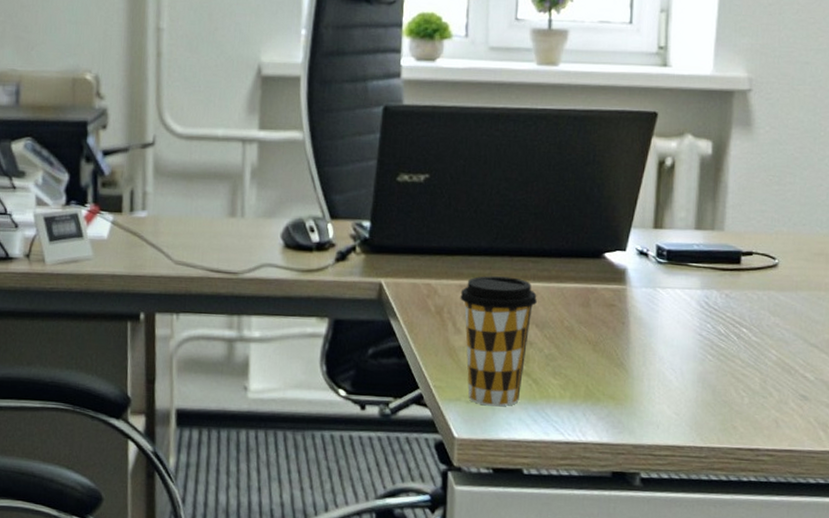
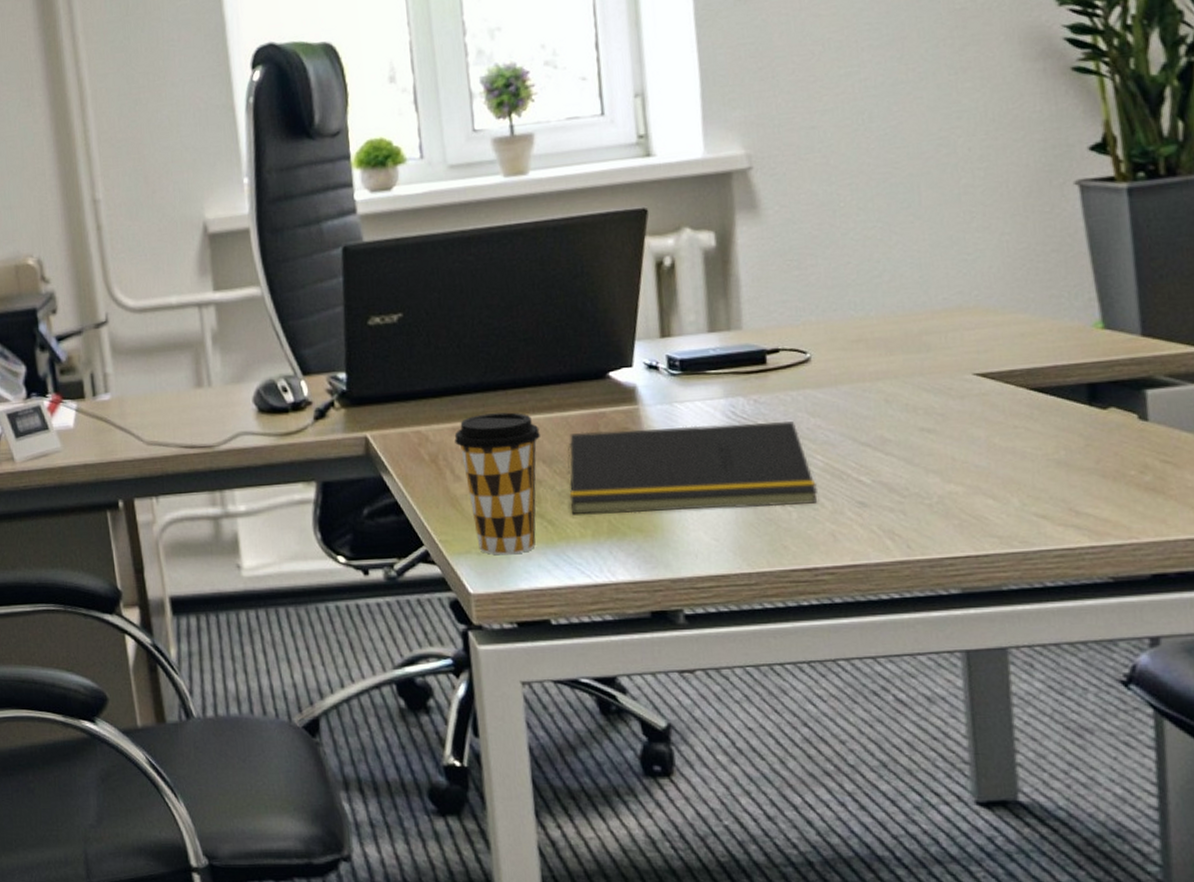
notepad: none [555,303,768,392] -> present [567,421,818,516]

